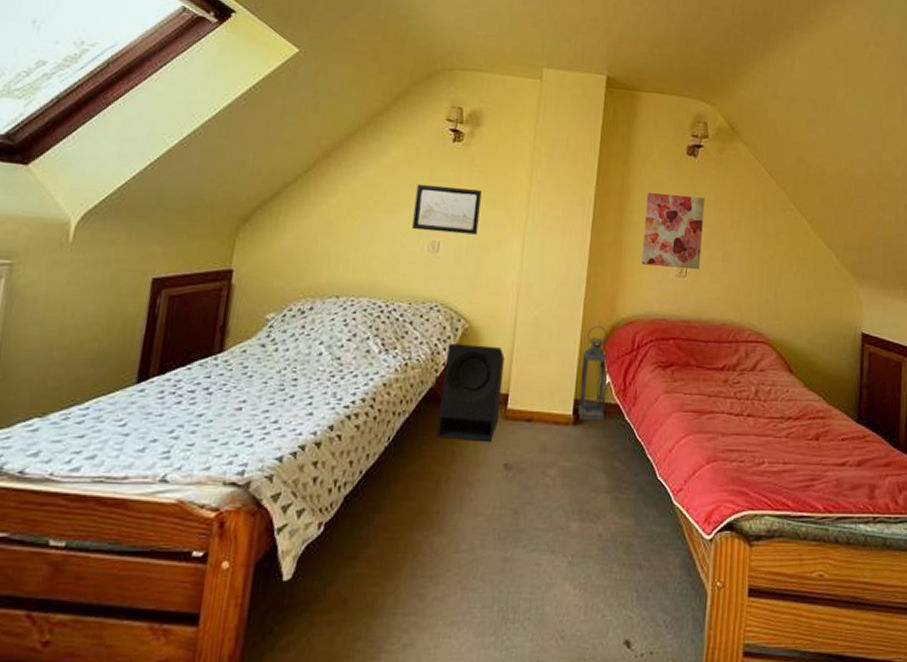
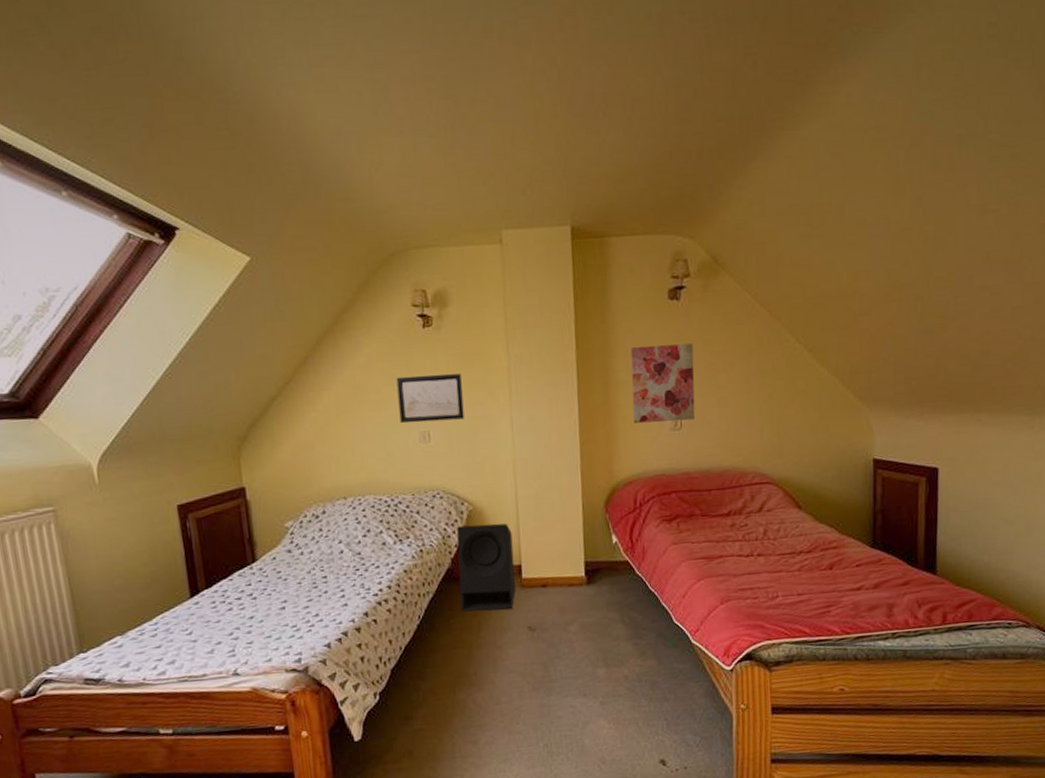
lantern: present [578,326,609,422] -> none [587,490,616,580]

